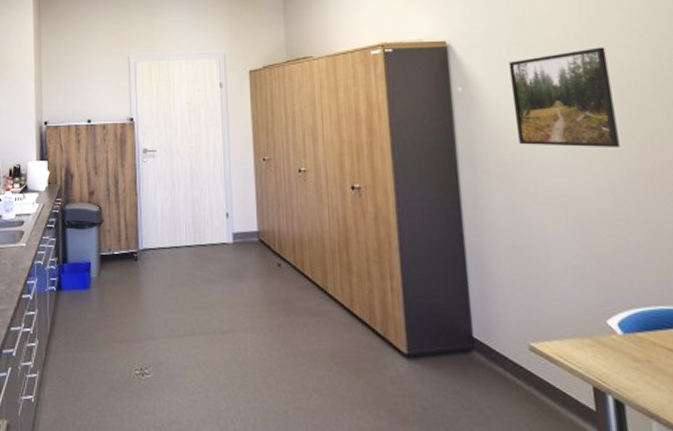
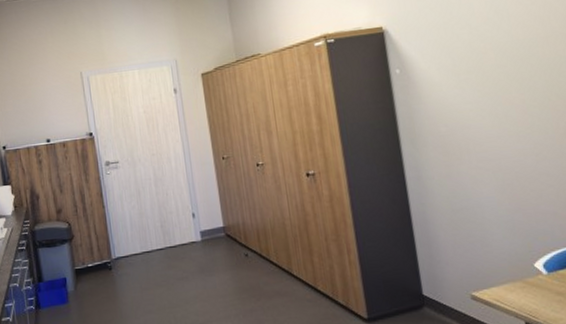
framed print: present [508,47,620,147] -> none [439,19,538,117]

